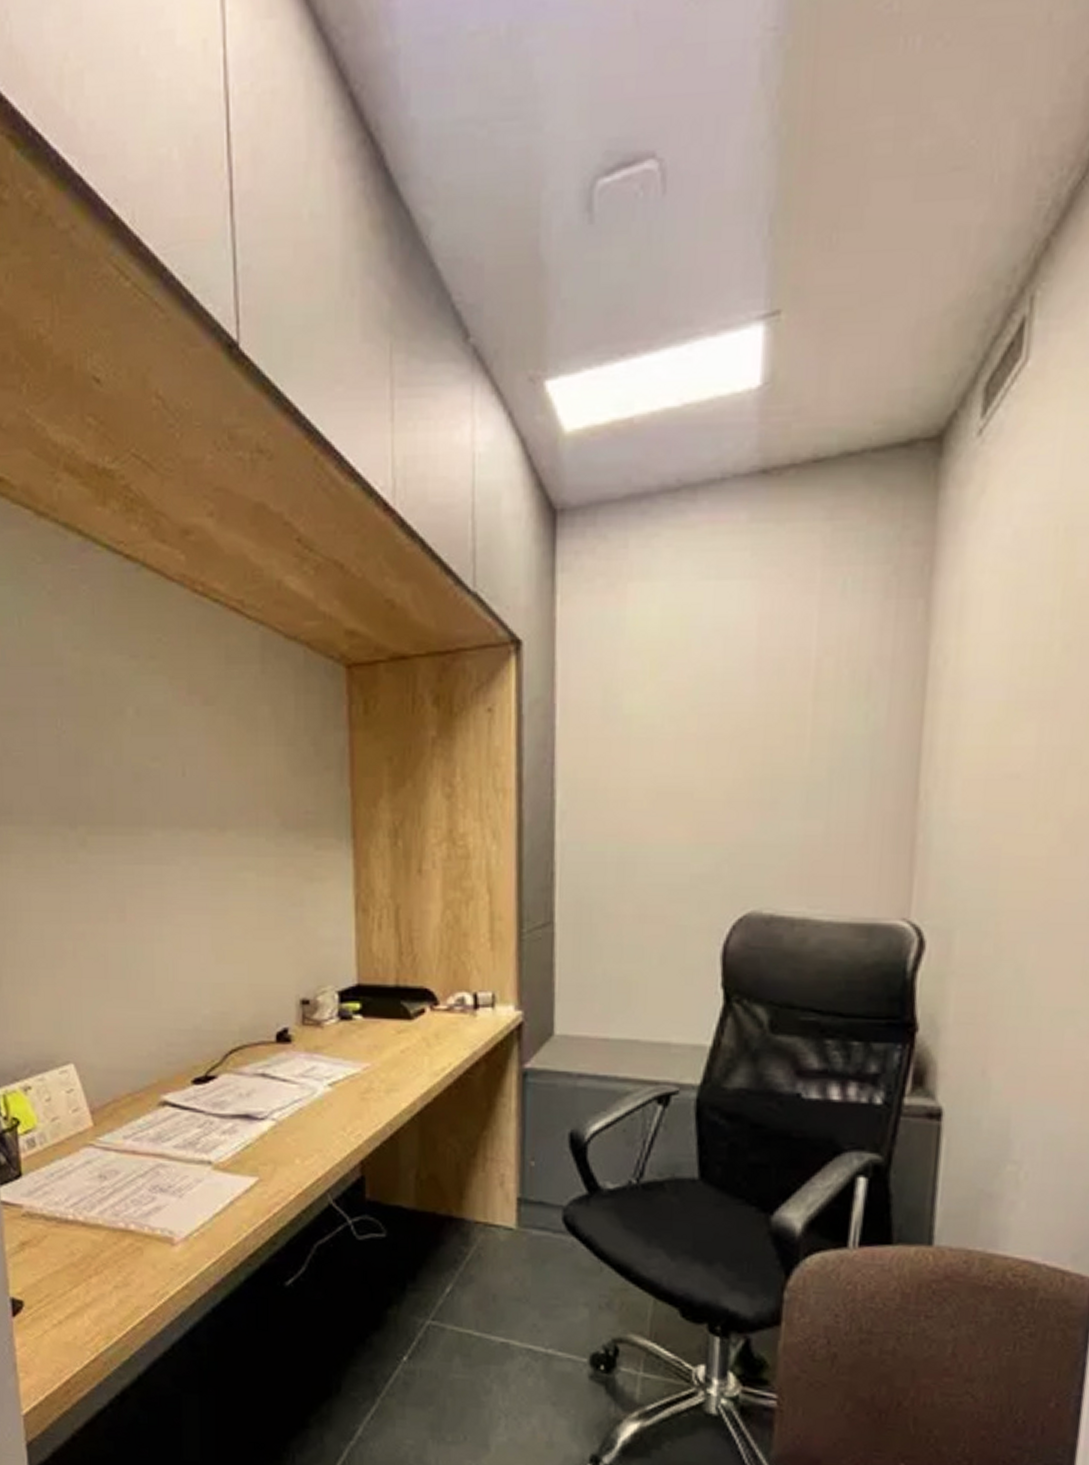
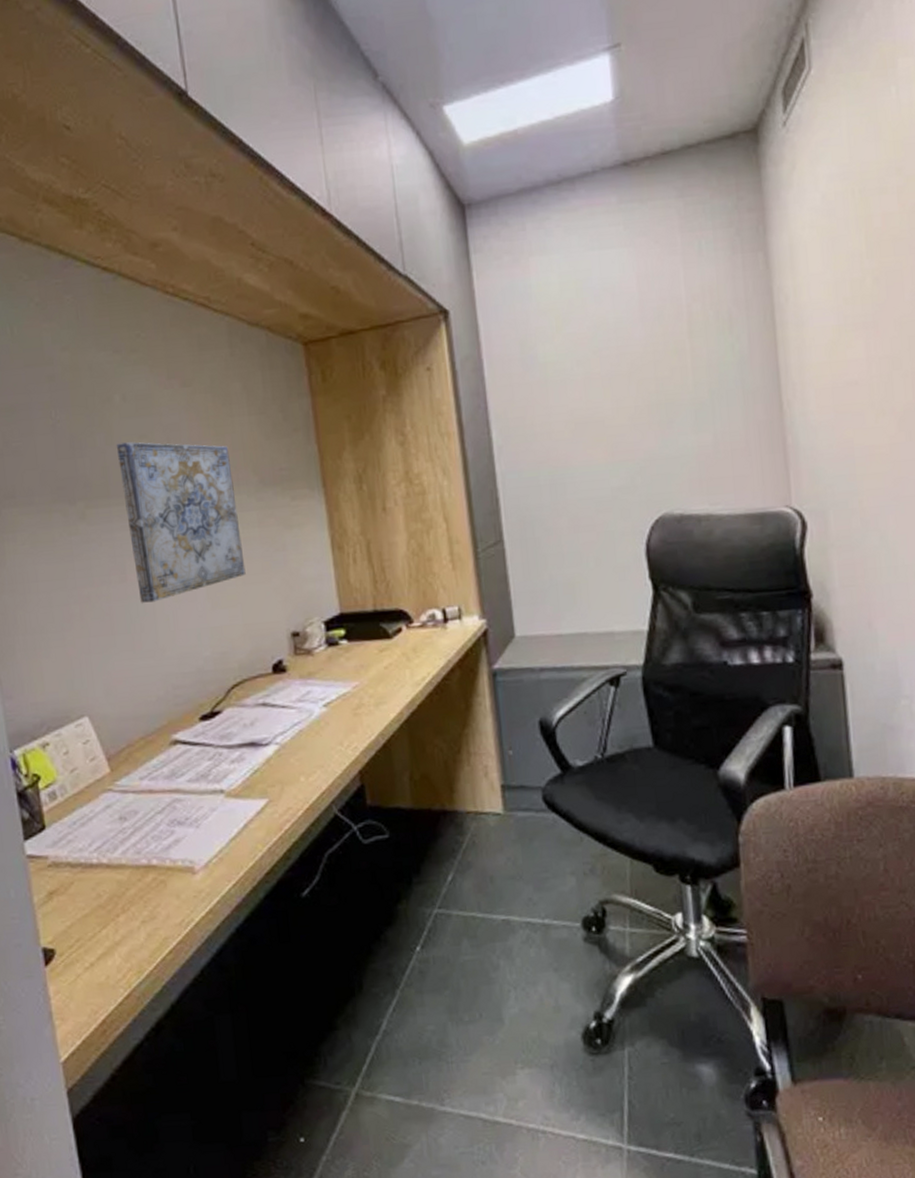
wall art: none [125,764,256,948] -> present [116,442,246,603]

